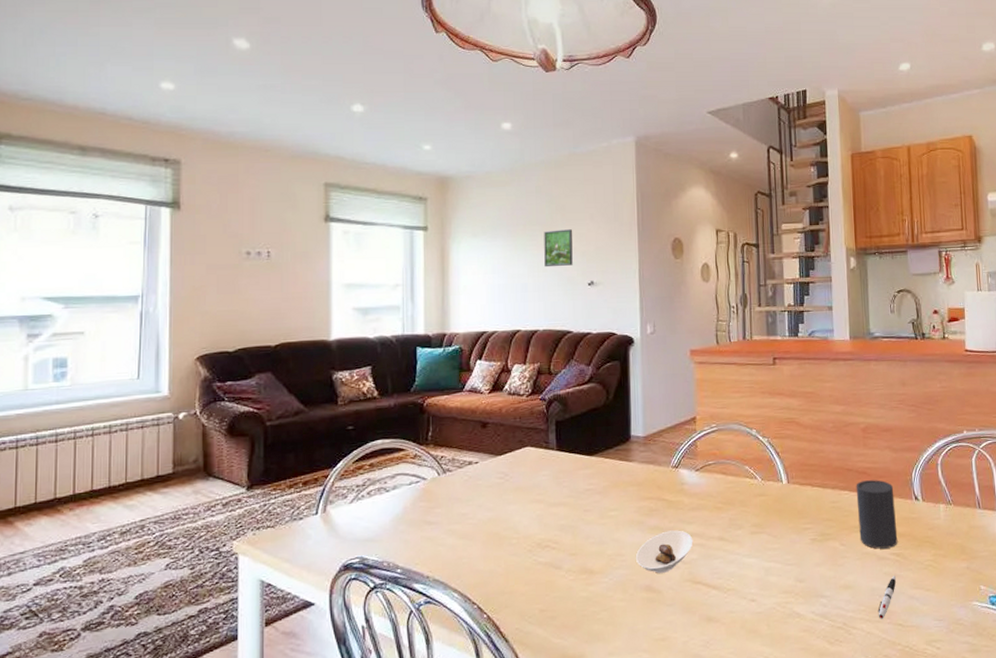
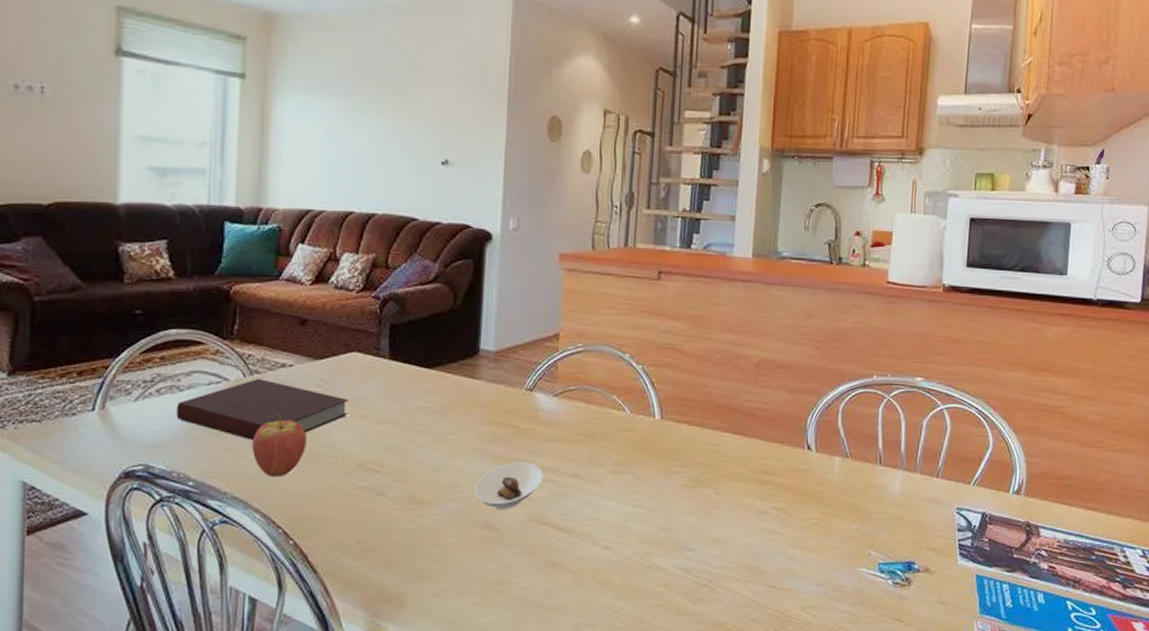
notebook: none [384,475,525,529] -> present [176,378,348,440]
fruit: none [448,502,493,560] -> present [251,411,307,478]
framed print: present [544,229,573,268] -> none [389,92,426,138]
cup: present [856,480,898,549] -> none [738,423,784,501]
pen: present [878,576,897,619] -> none [749,533,776,579]

